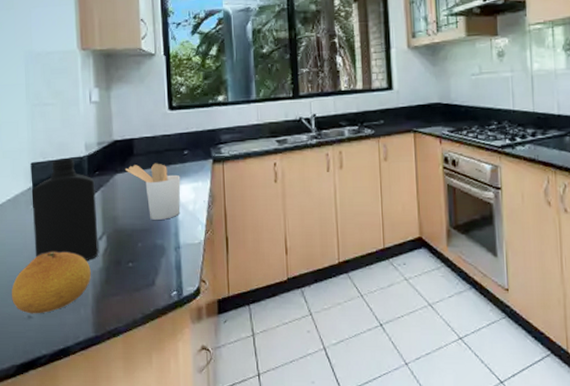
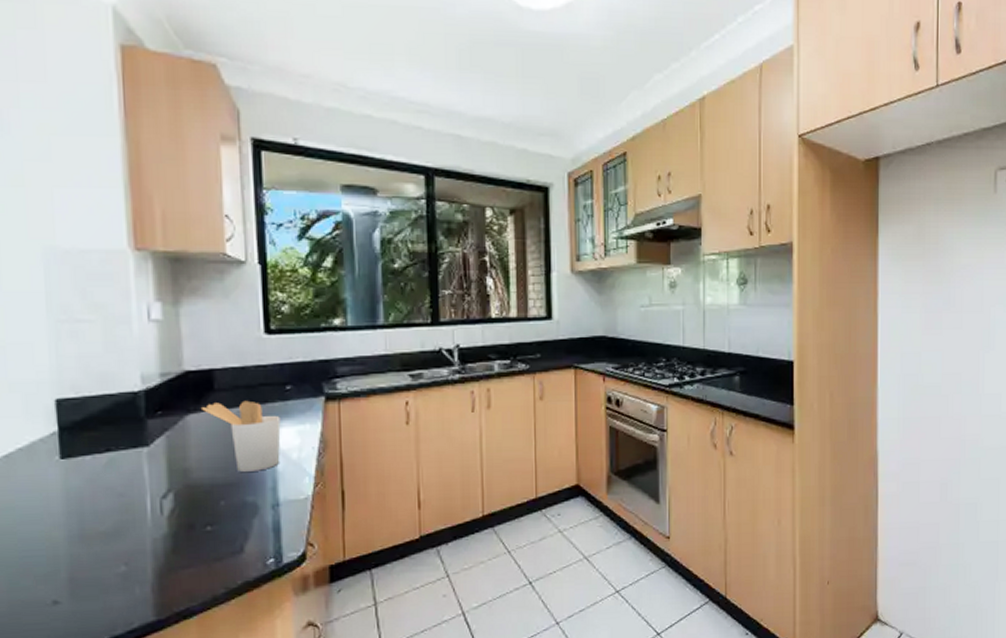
fruit: present [12,251,91,314] -> none [26,515,150,599]
bottle: present [31,159,99,261] -> none [56,394,162,526]

